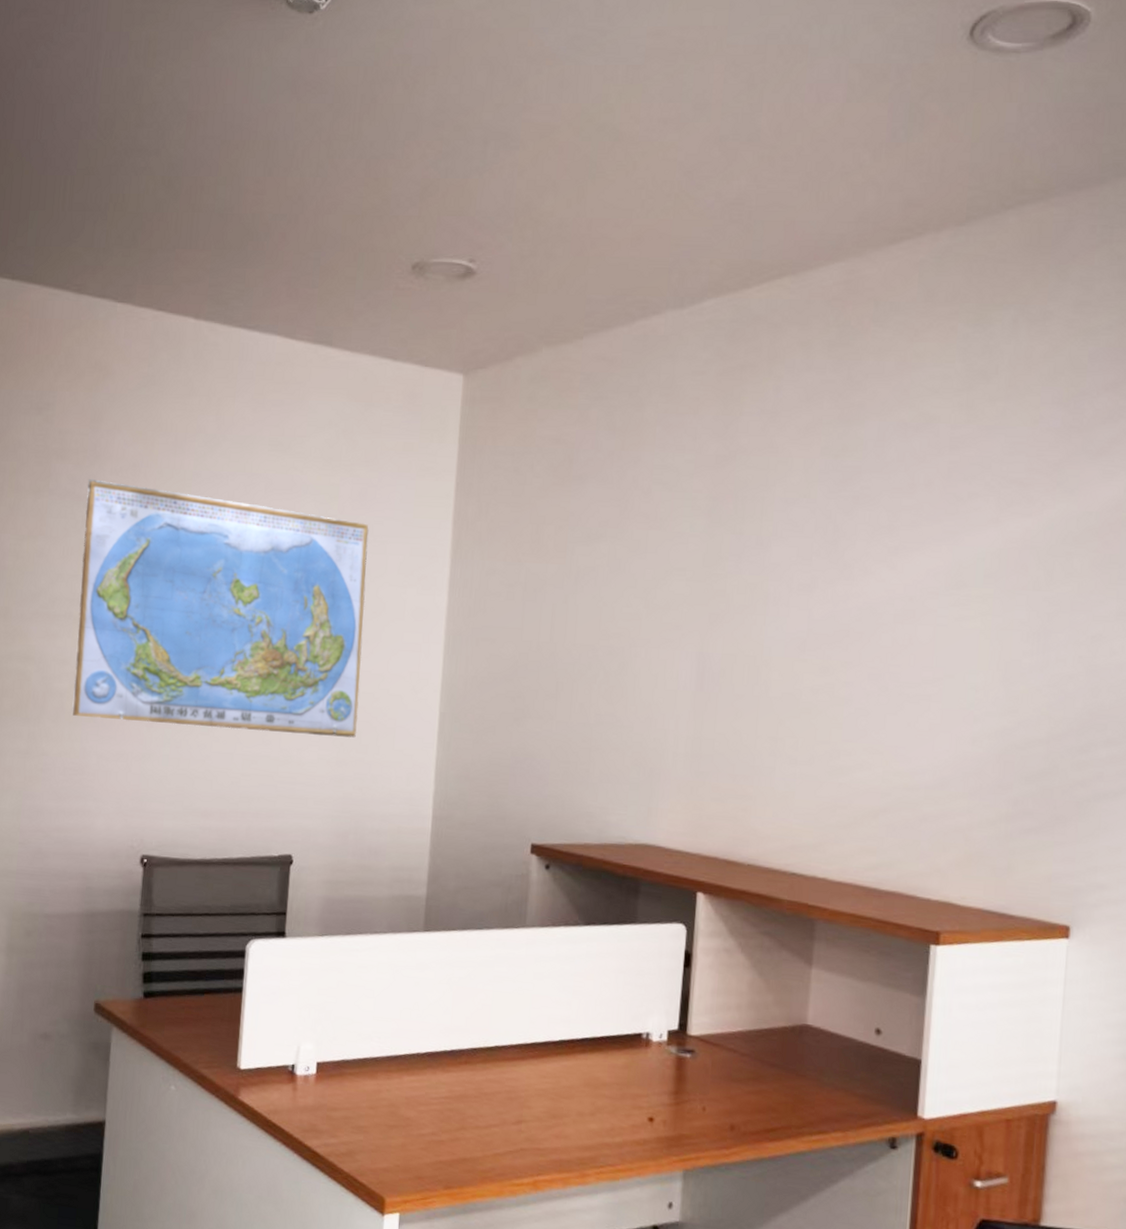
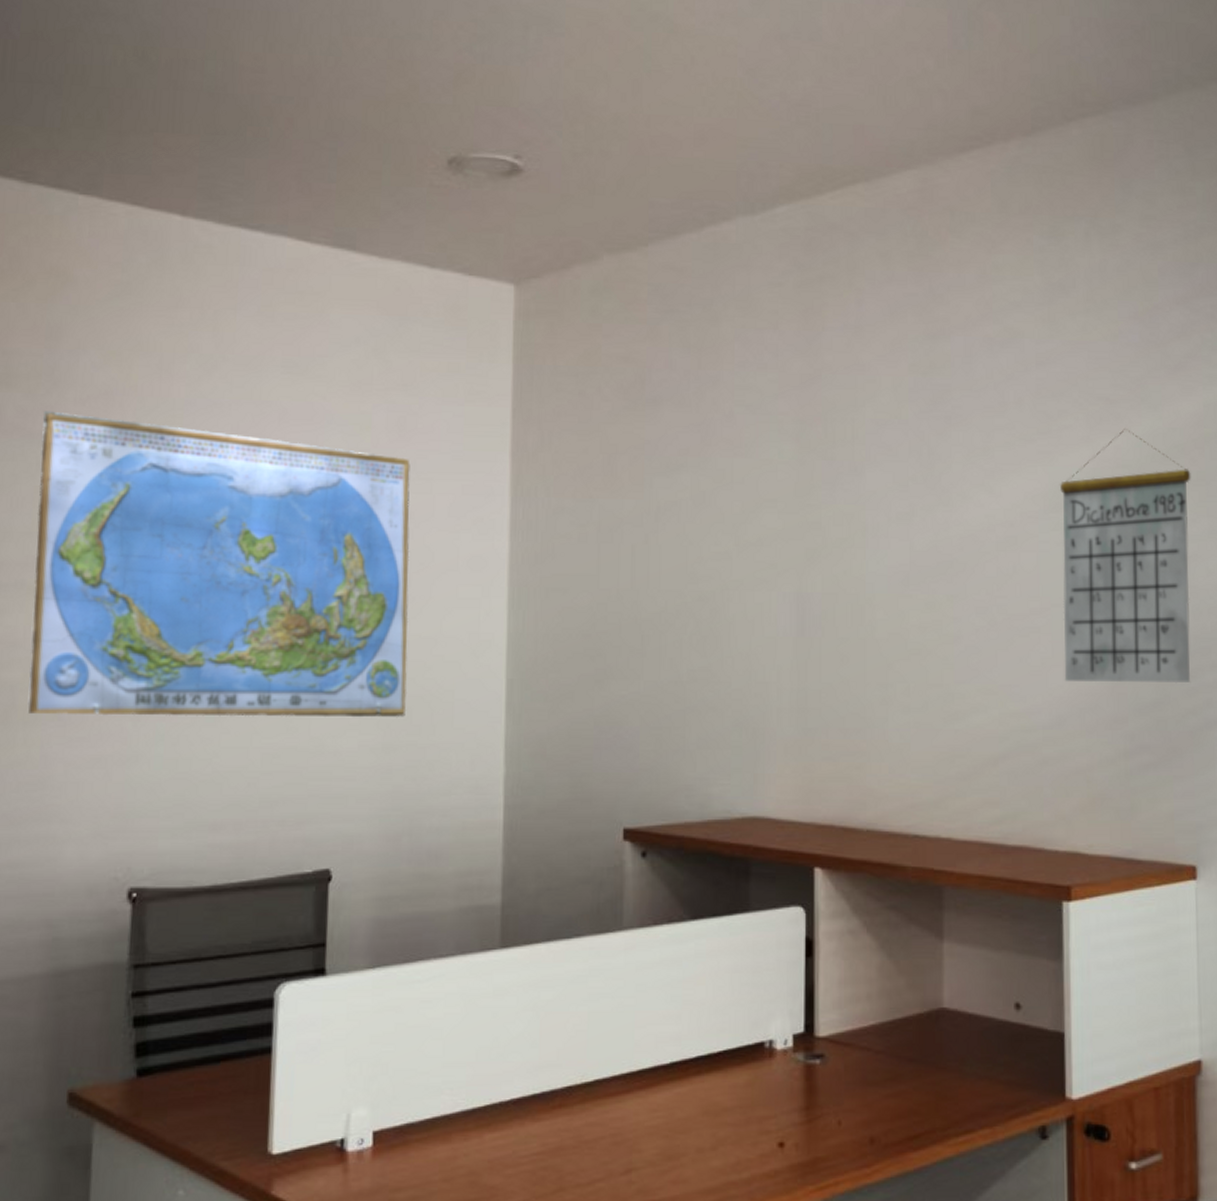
calendar: none [951,511,1104,756] -> present [1059,429,1191,684]

